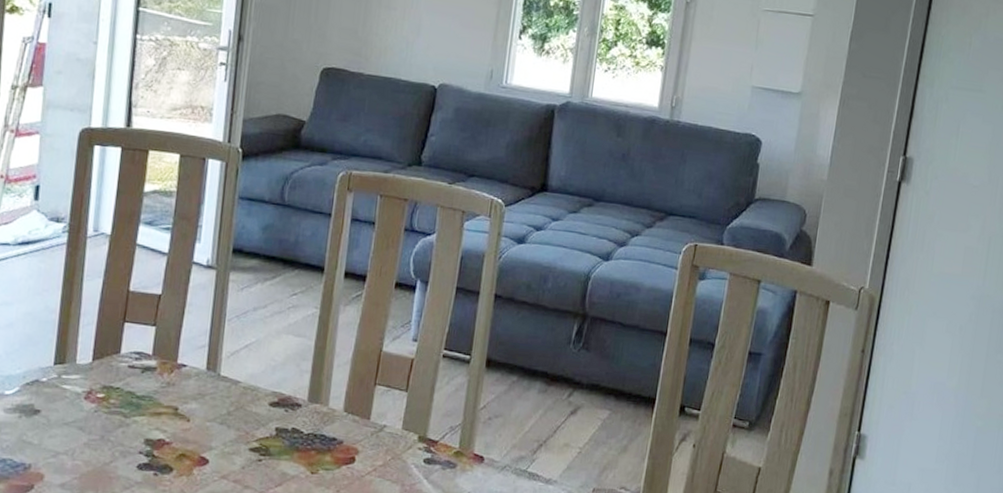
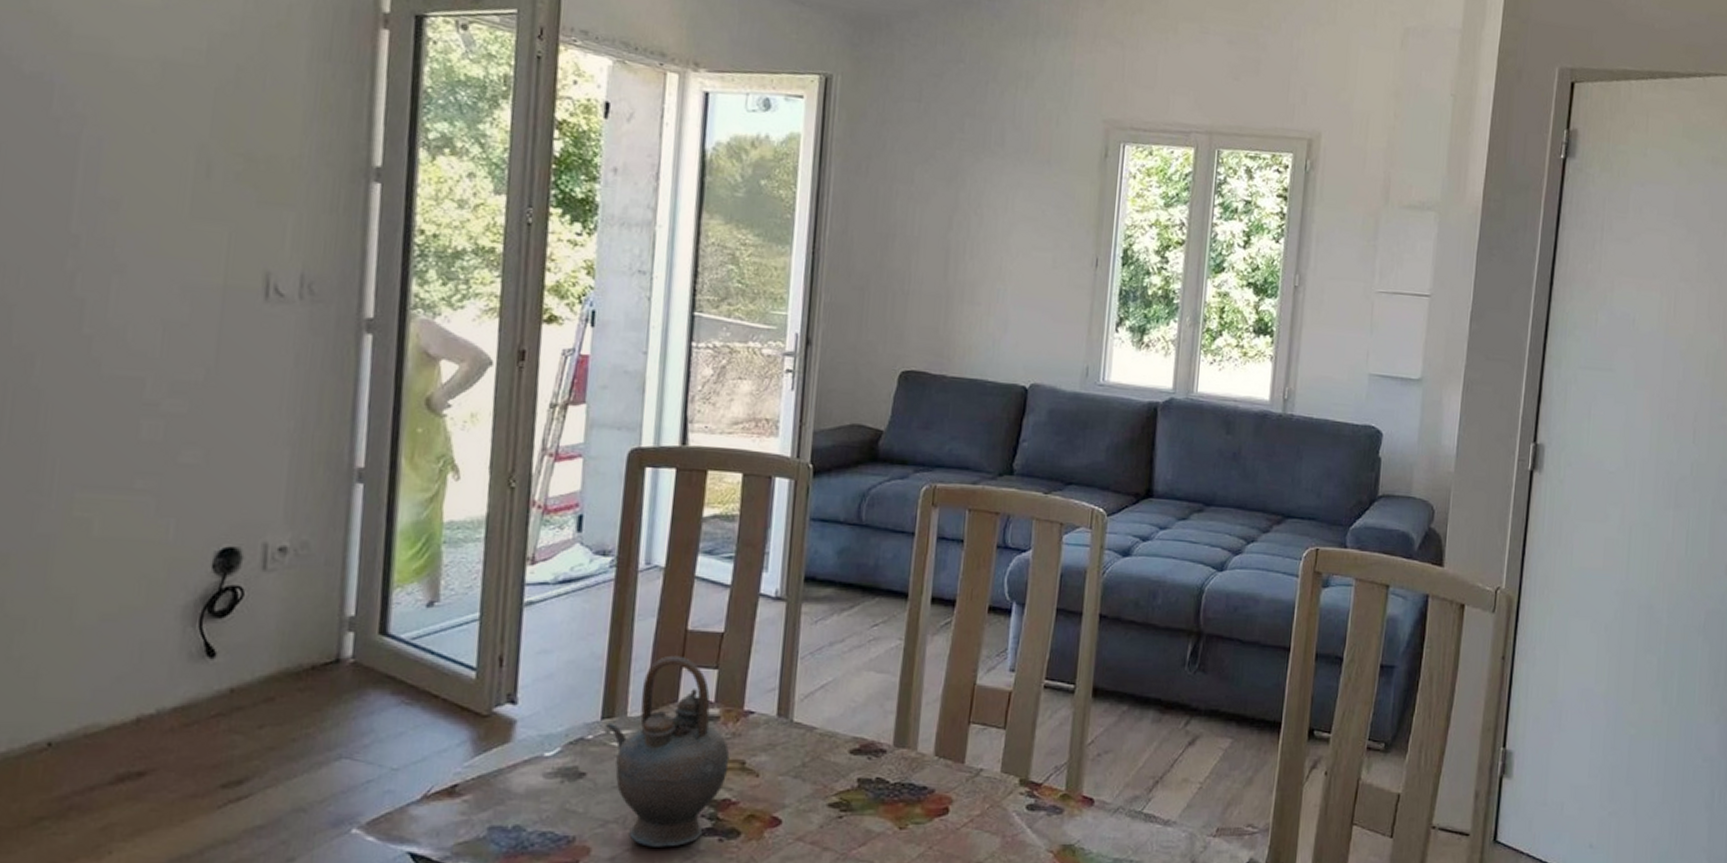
teapot: none [57,312,165,478] -> present [605,655,730,847]

